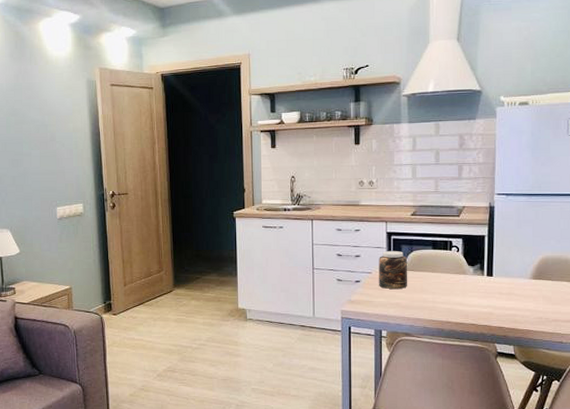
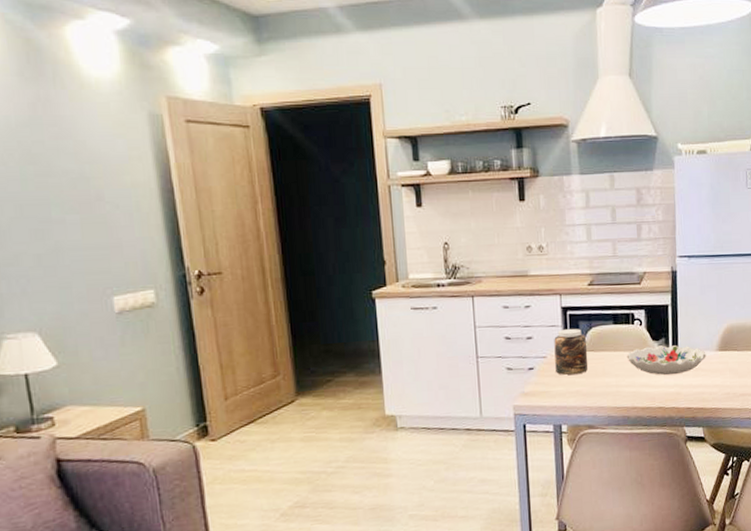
decorative bowl: none [443,270,520,297] -> present [626,345,706,376]

